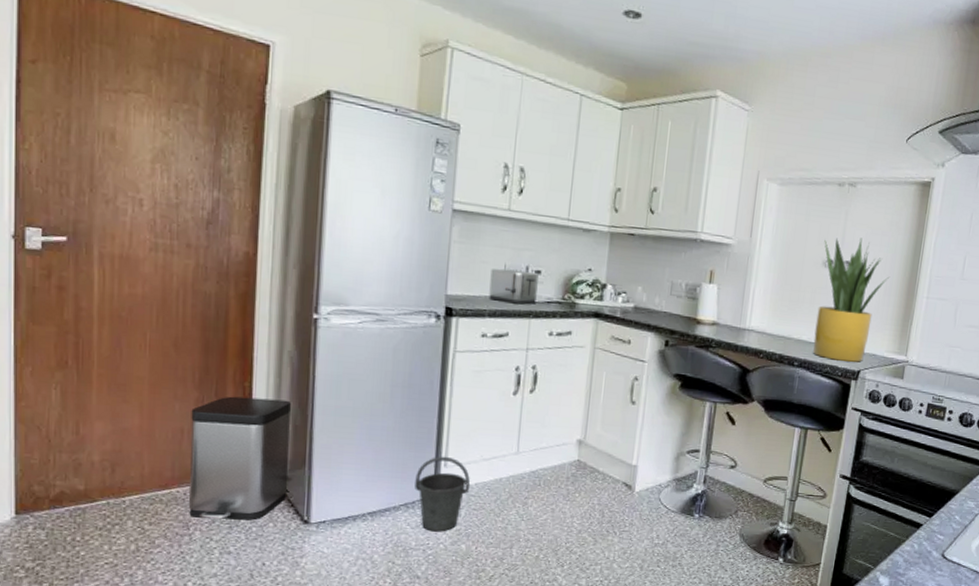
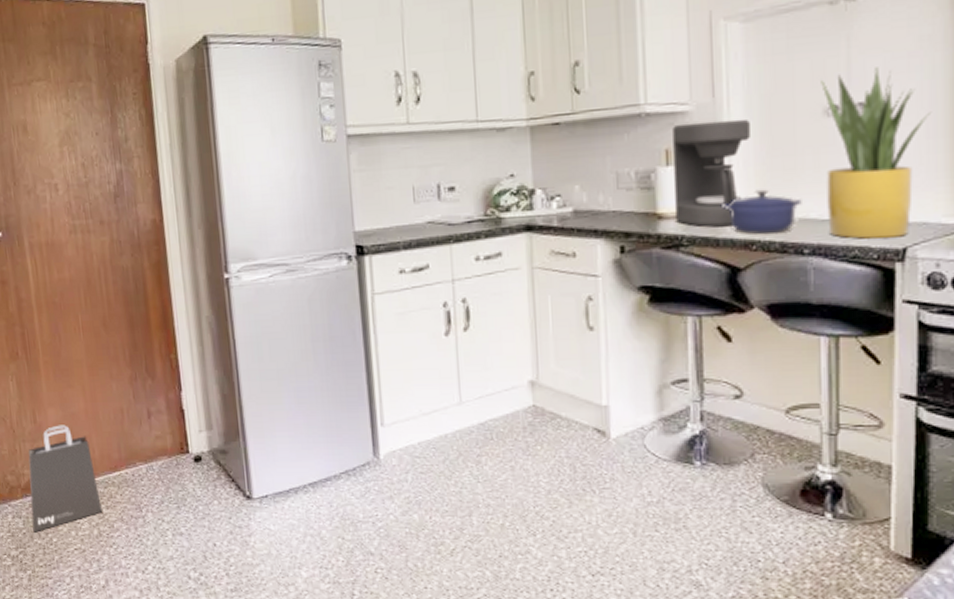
shopping bag: none [57,439,144,545] -> present [28,425,102,533]
pedal bin: present [188,396,292,521] -> none [127,369,227,499]
bucket: present [415,456,471,532] -> none [352,414,414,501]
toaster: present [489,268,539,305] -> none [398,189,455,230]
coffee maker: none [710,252,773,337] -> present [672,118,750,228]
cooking pot: none [744,312,799,348] -> present [722,189,802,234]

